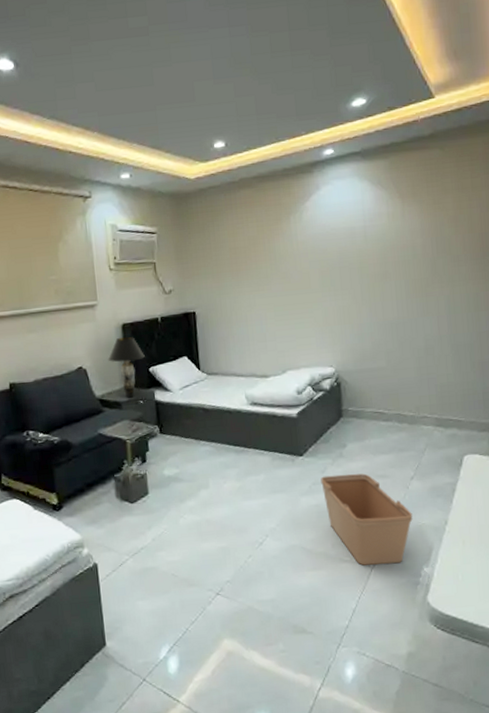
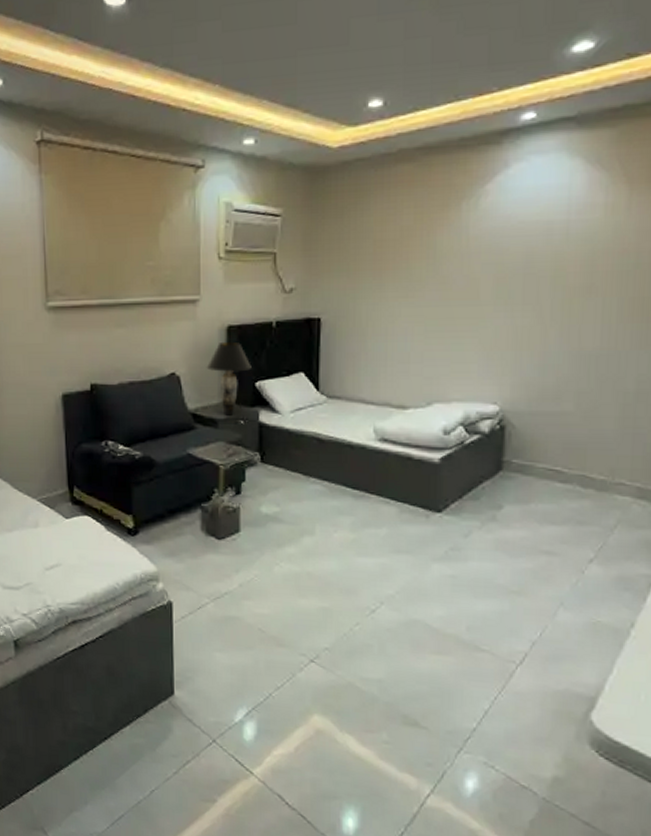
bicycle basket: present [320,473,413,566] -> none [461,541,585,666]

